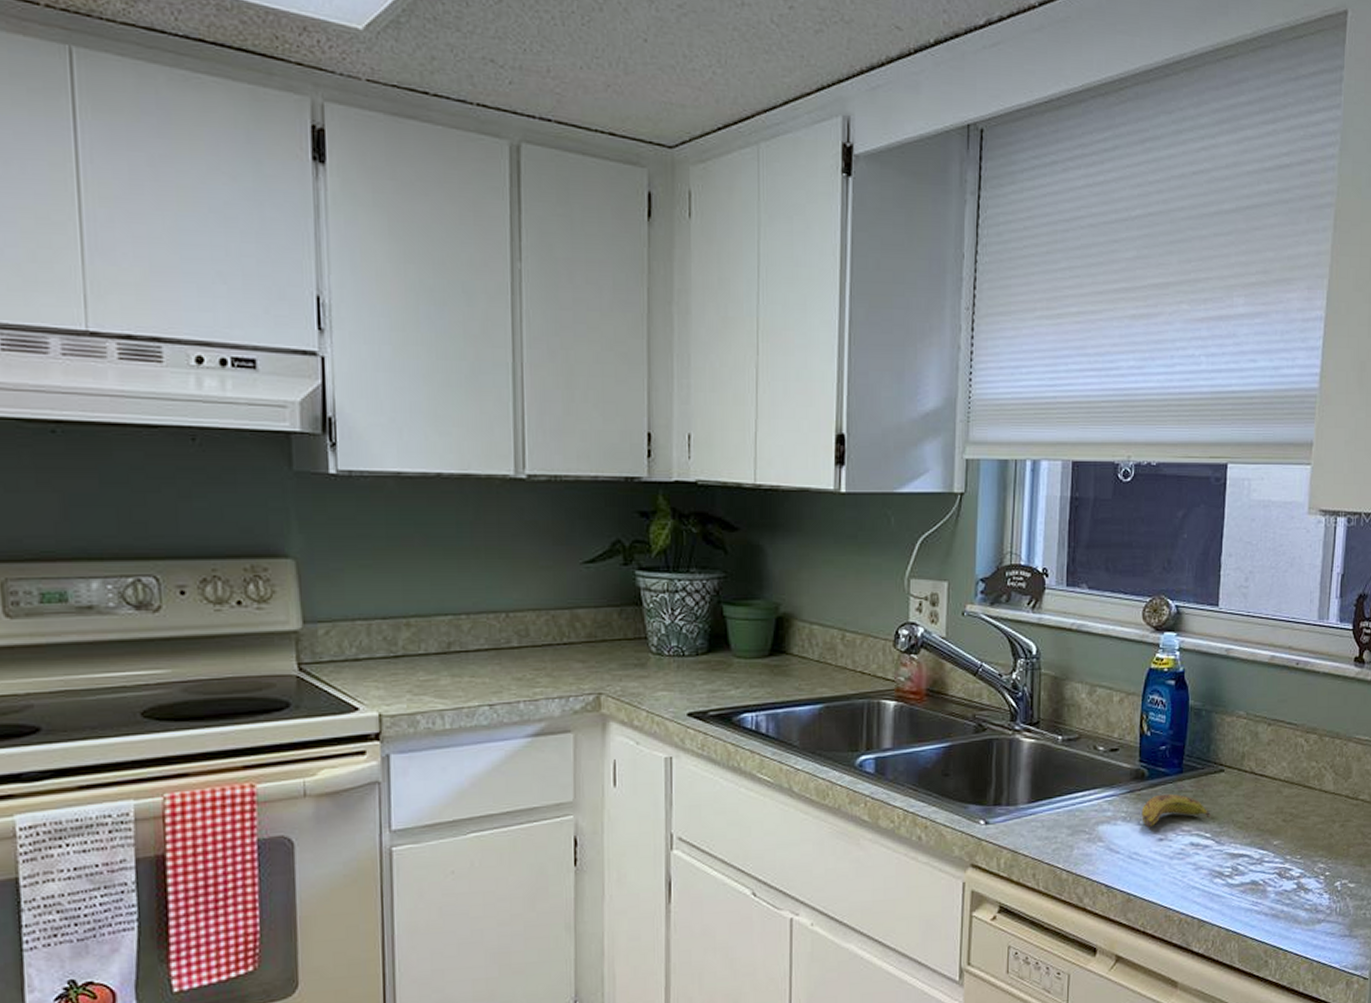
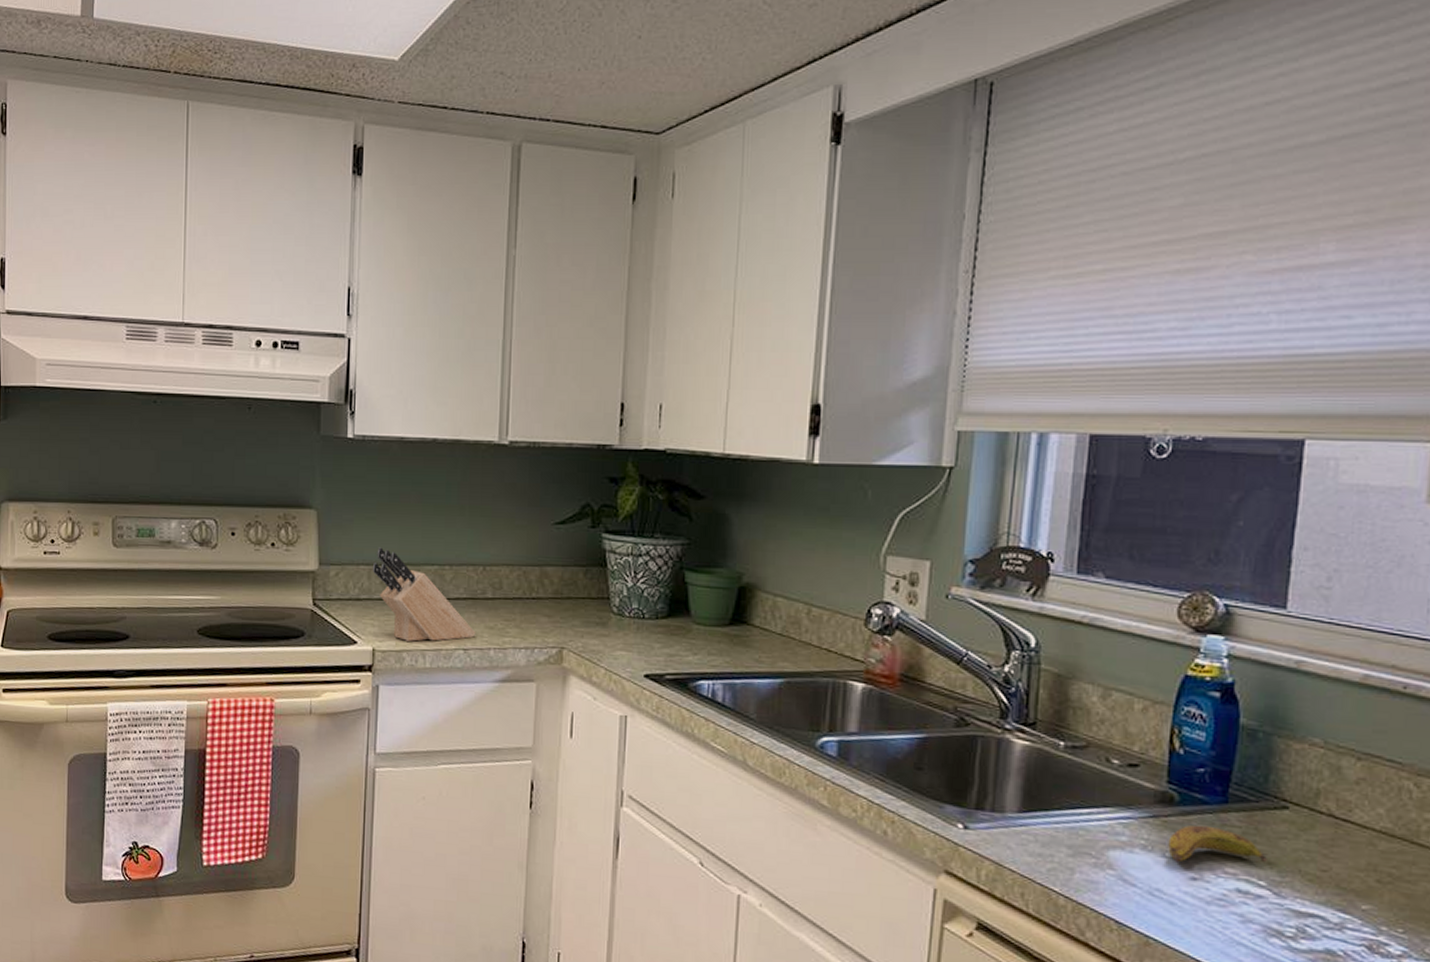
knife block: none [371,598,502,702] -> present [372,547,476,642]

